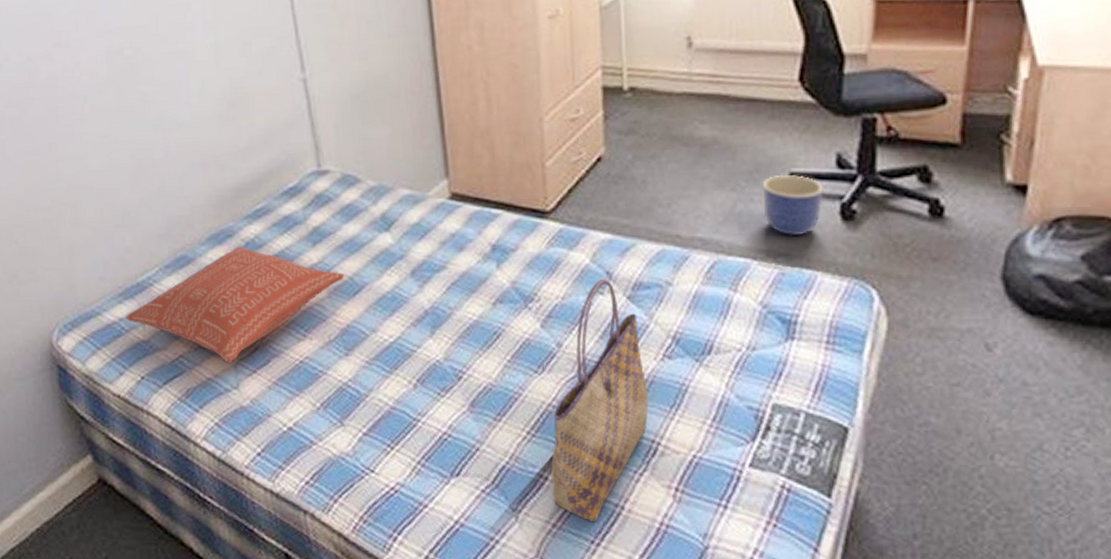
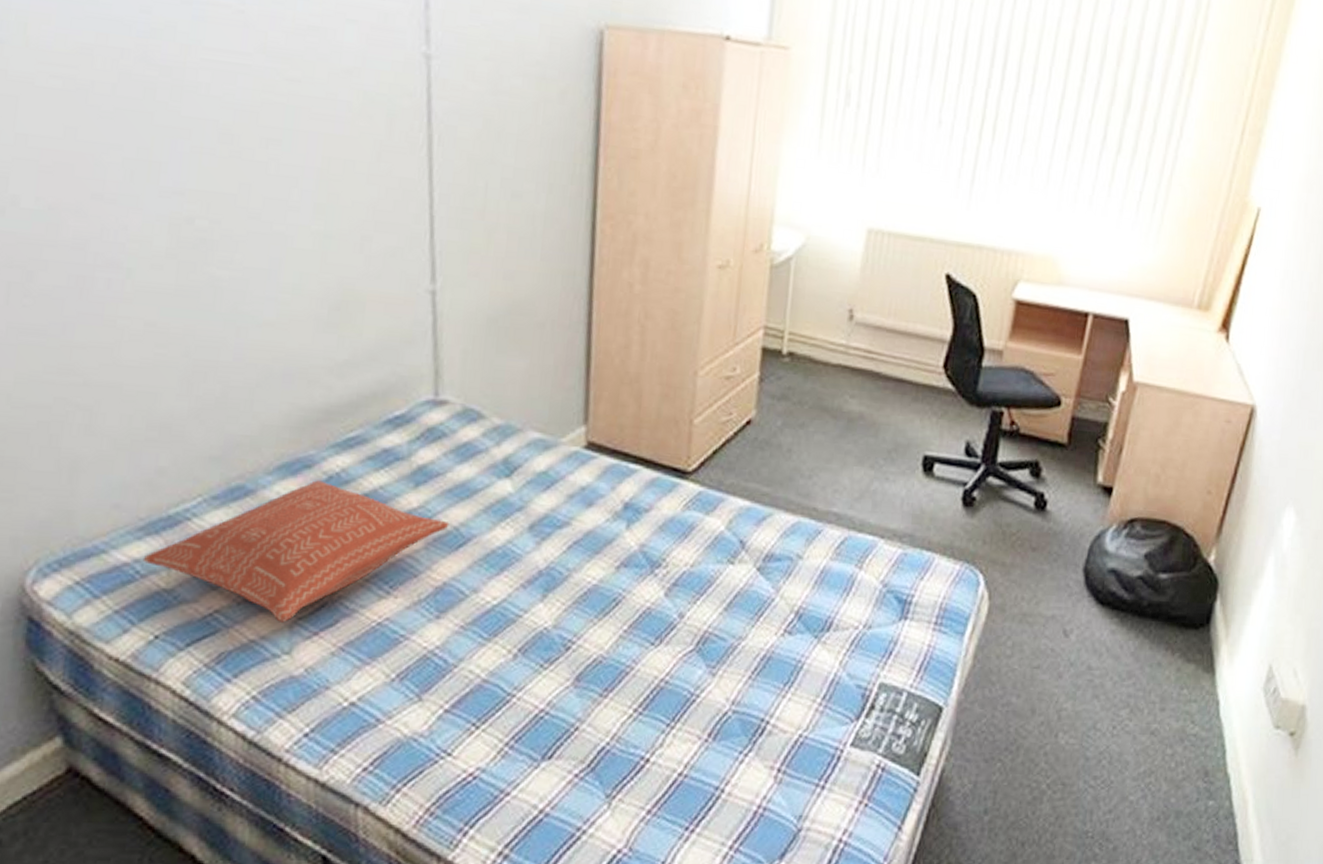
tote bag: present [551,278,649,523] -> none [652,547,765,808]
planter: present [762,174,824,236] -> none [895,456,951,518]

